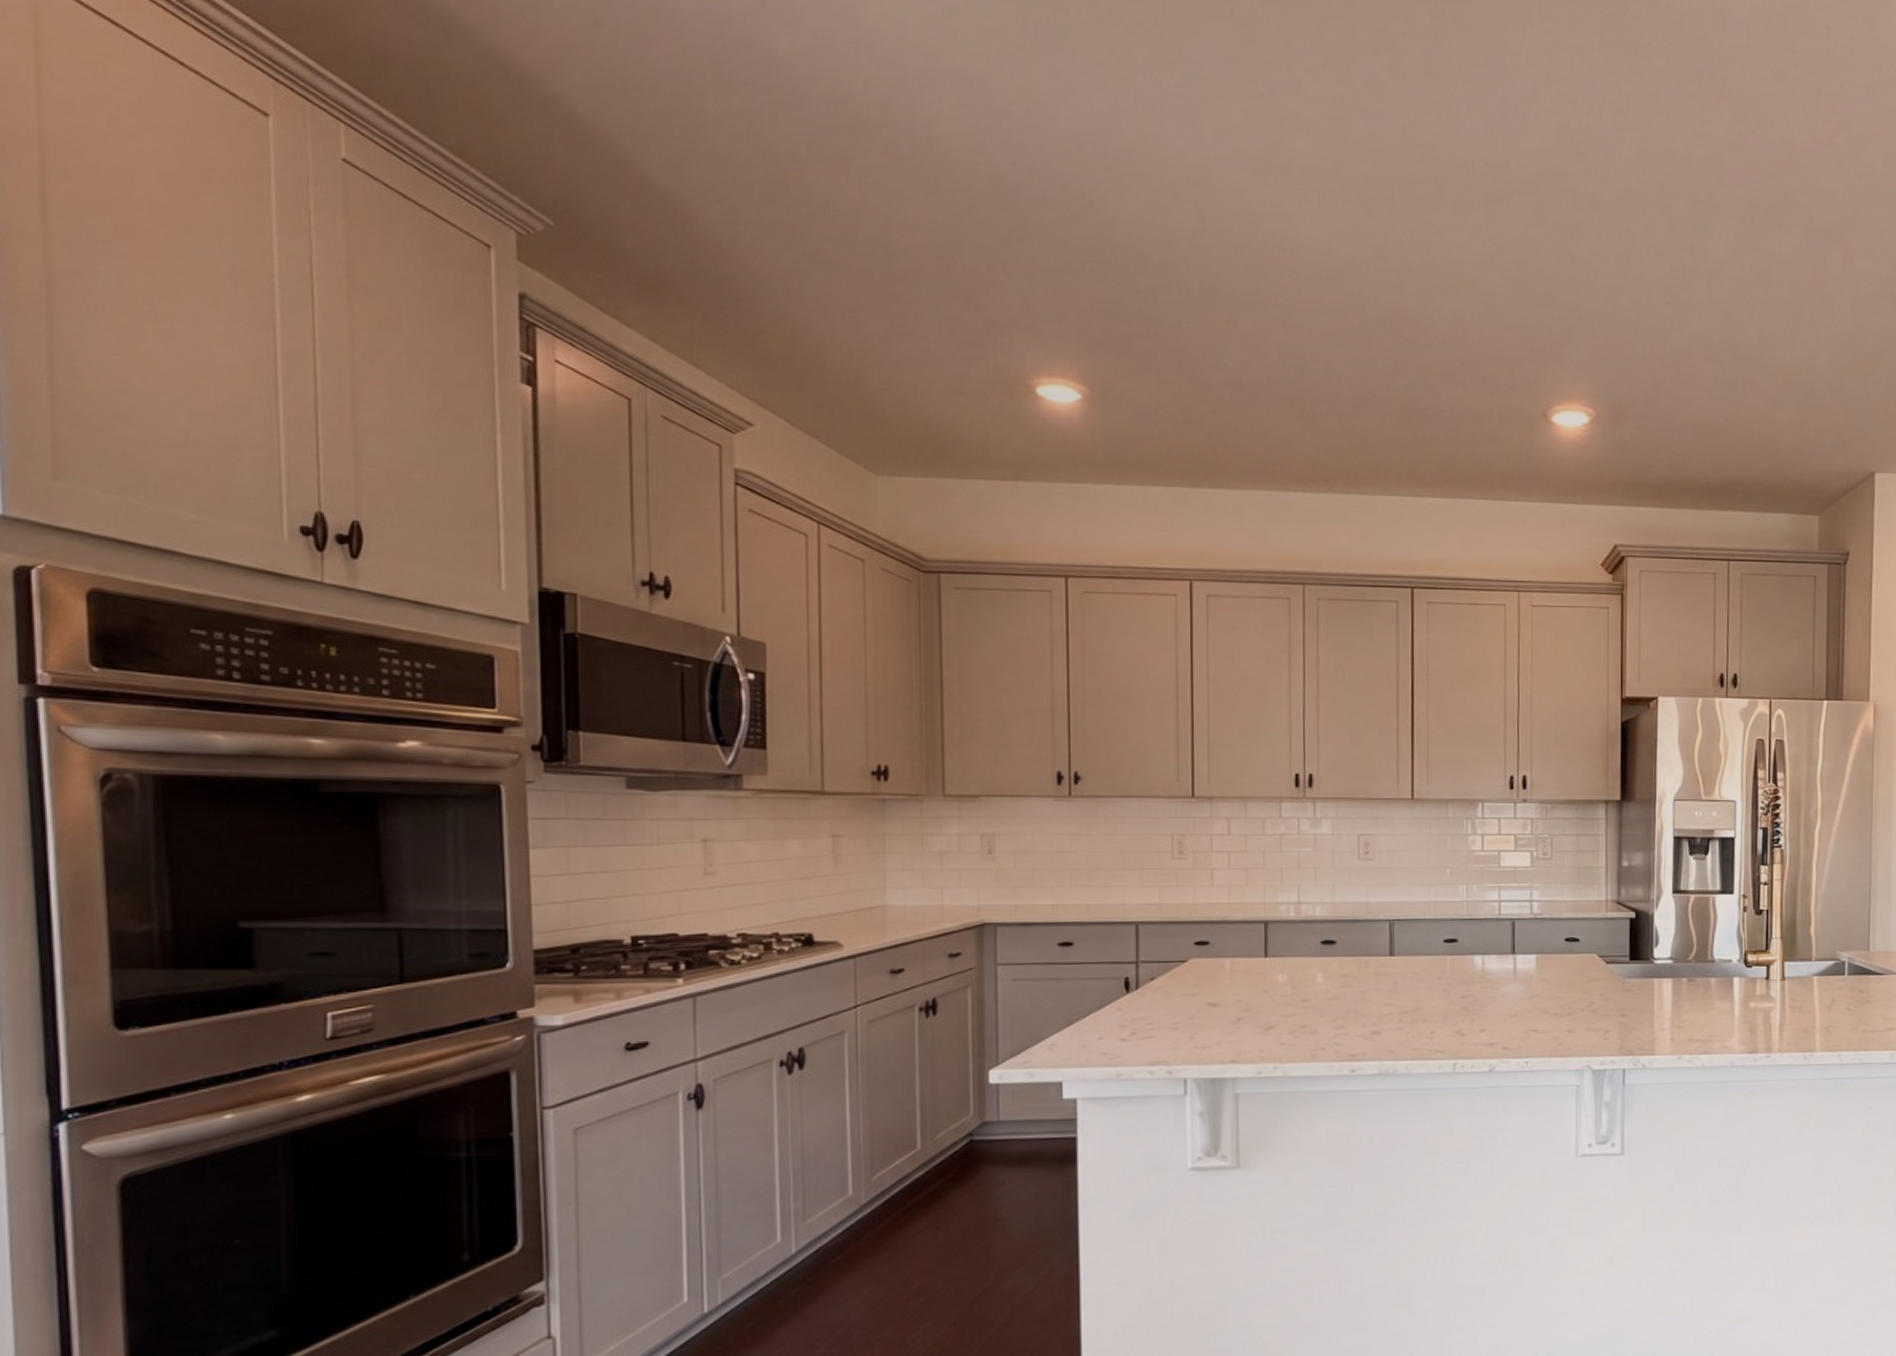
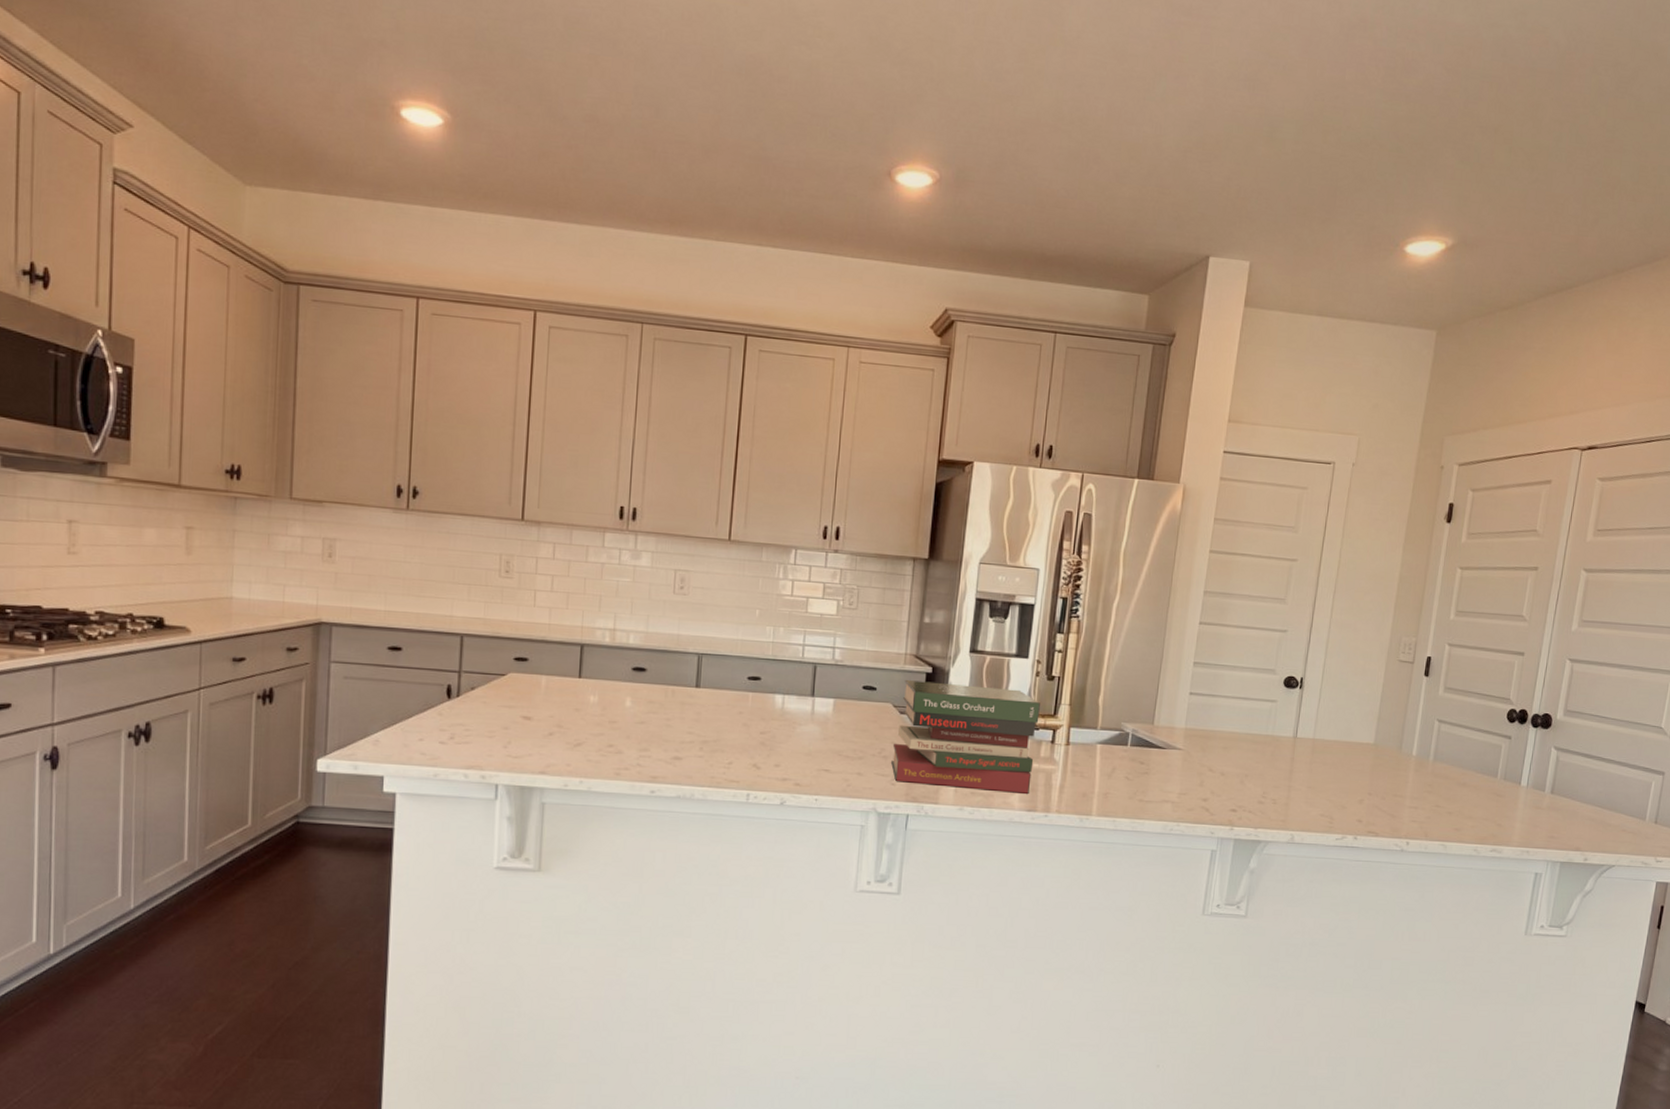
books: none [1601,927,1751,1037] -> present [891,680,1040,795]

